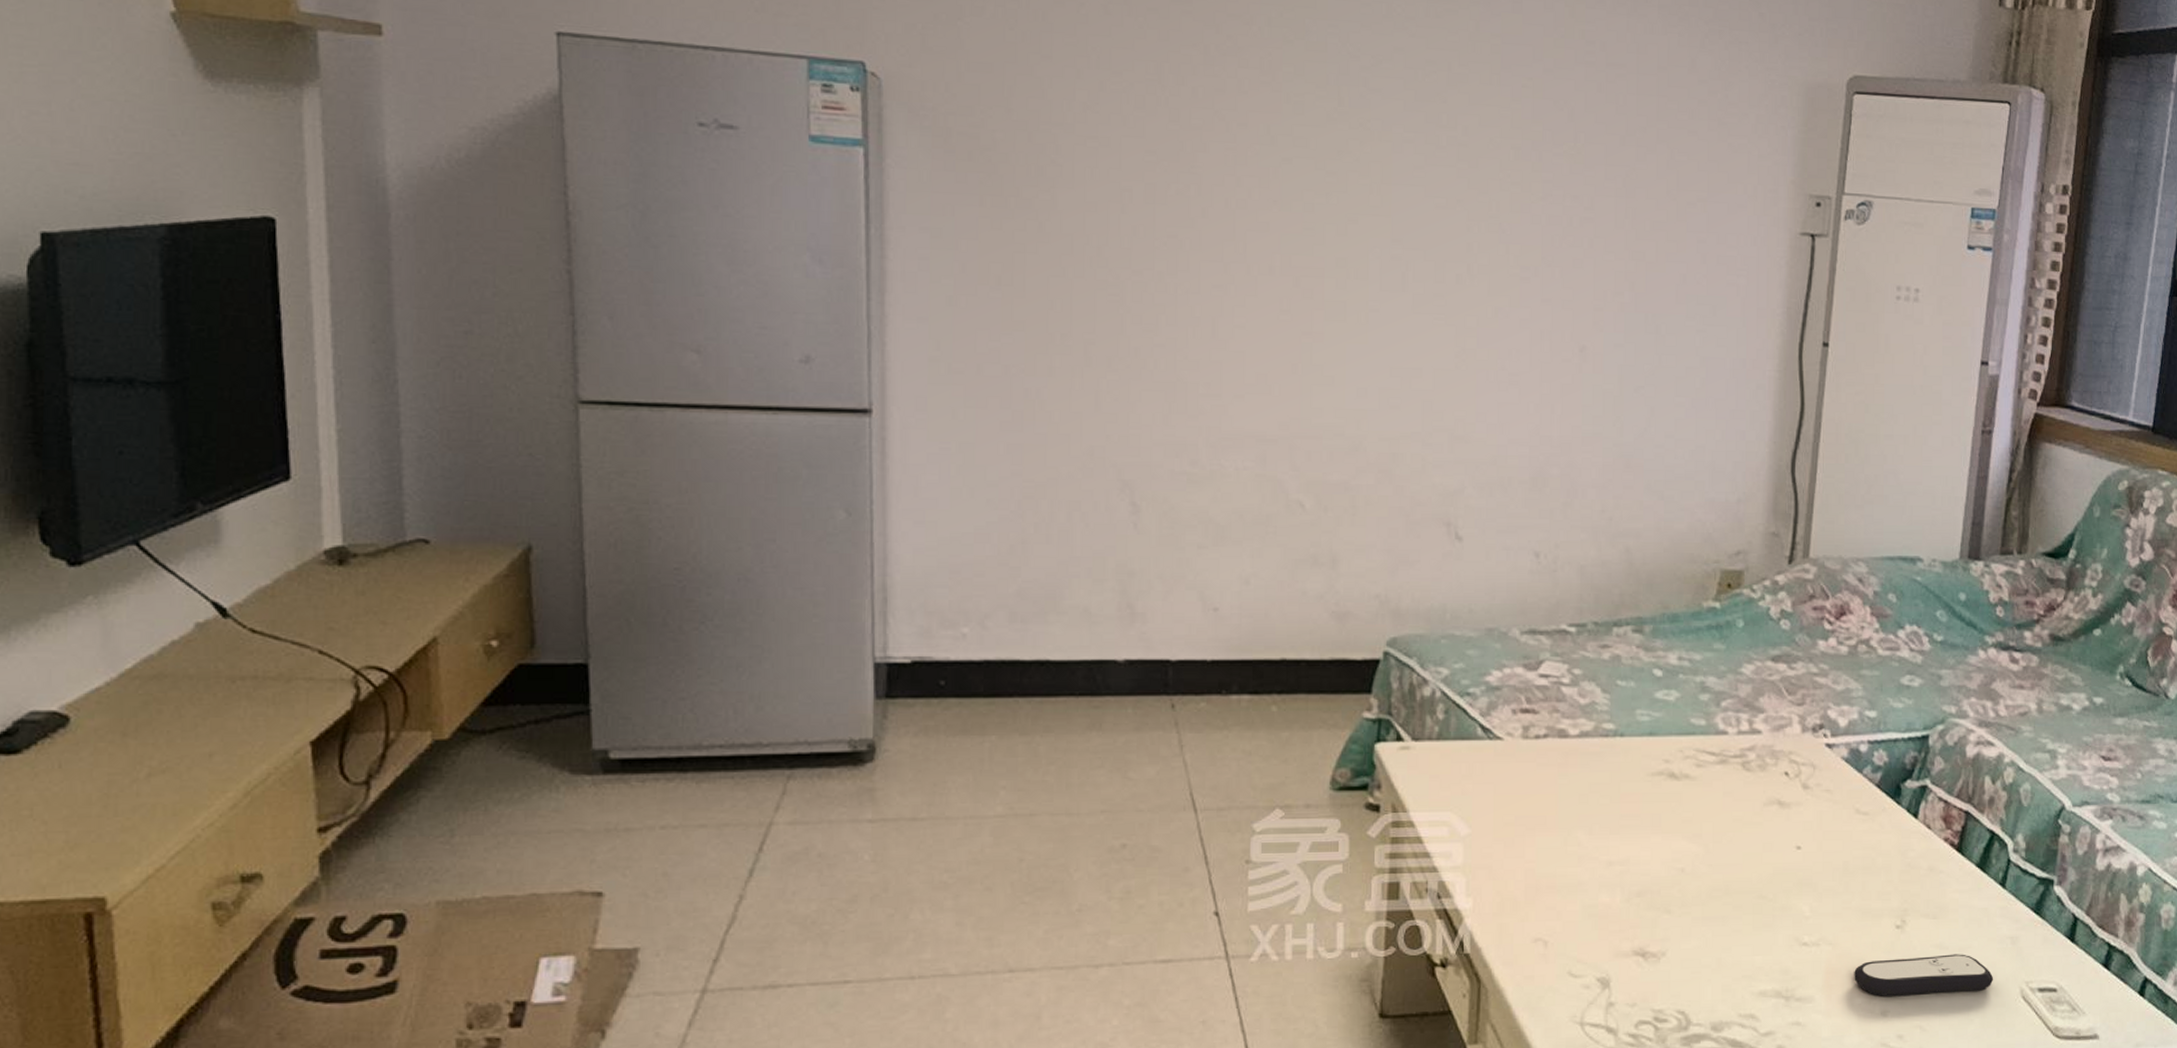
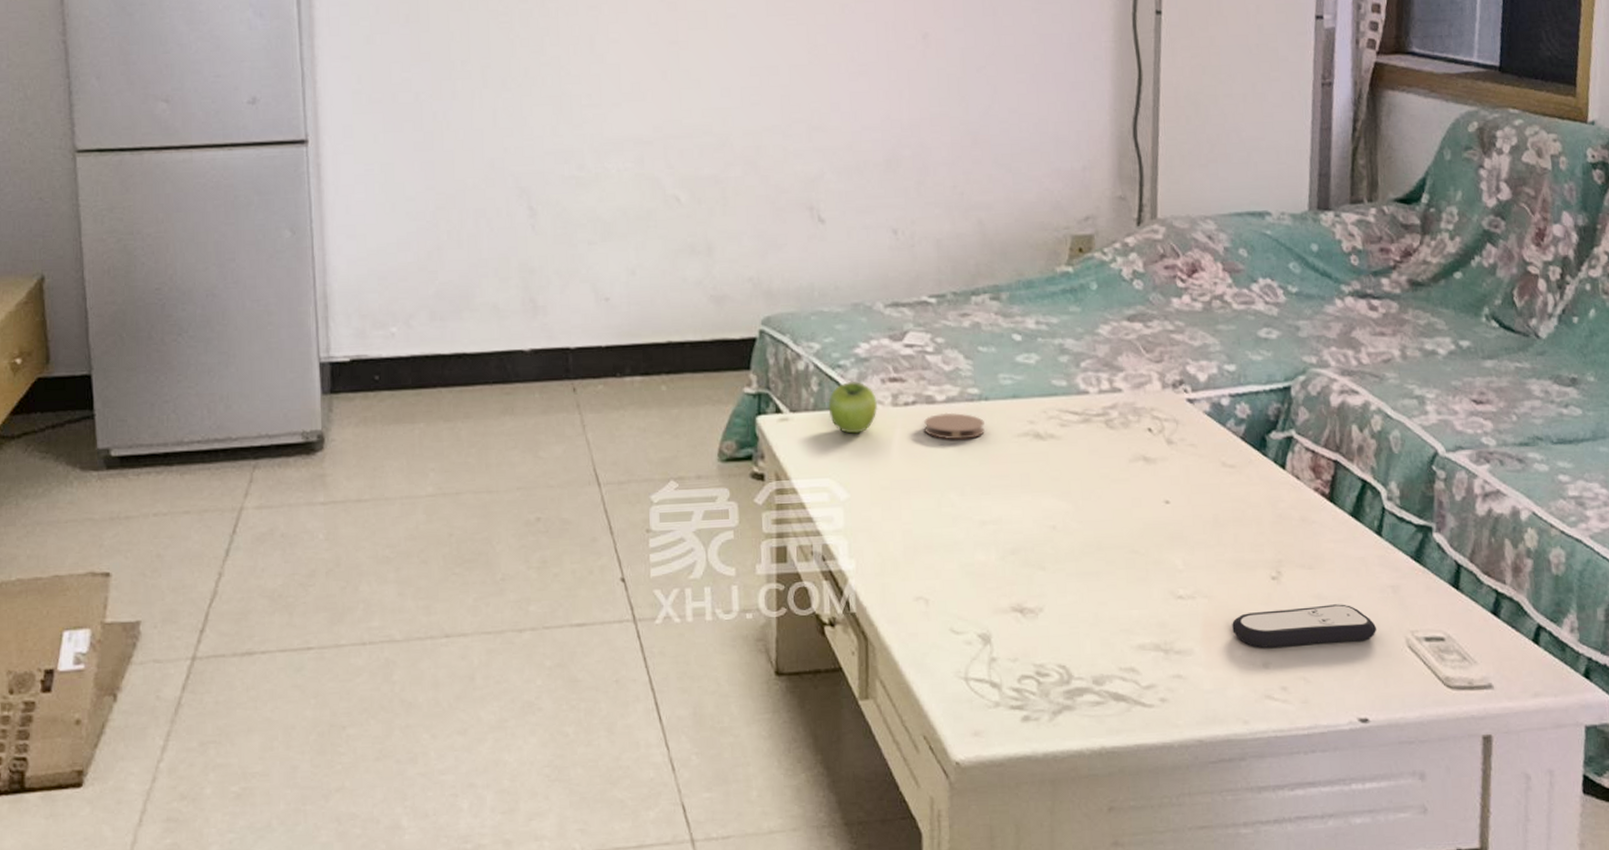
fruit: none [1454,711,1507,766] -> present [828,382,878,434]
coaster: none [1554,747,1618,776] -> present [923,412,985,440]

